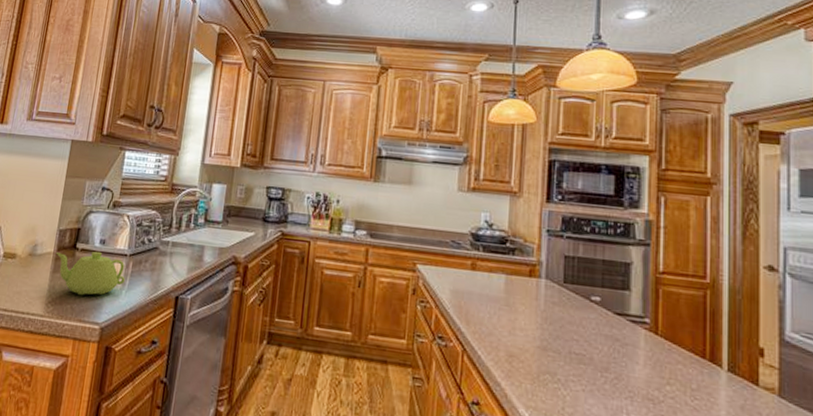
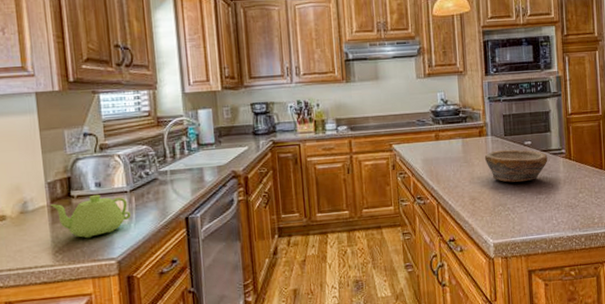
bowl: none [533,299,623,350] -> present [484,149,548,183]

